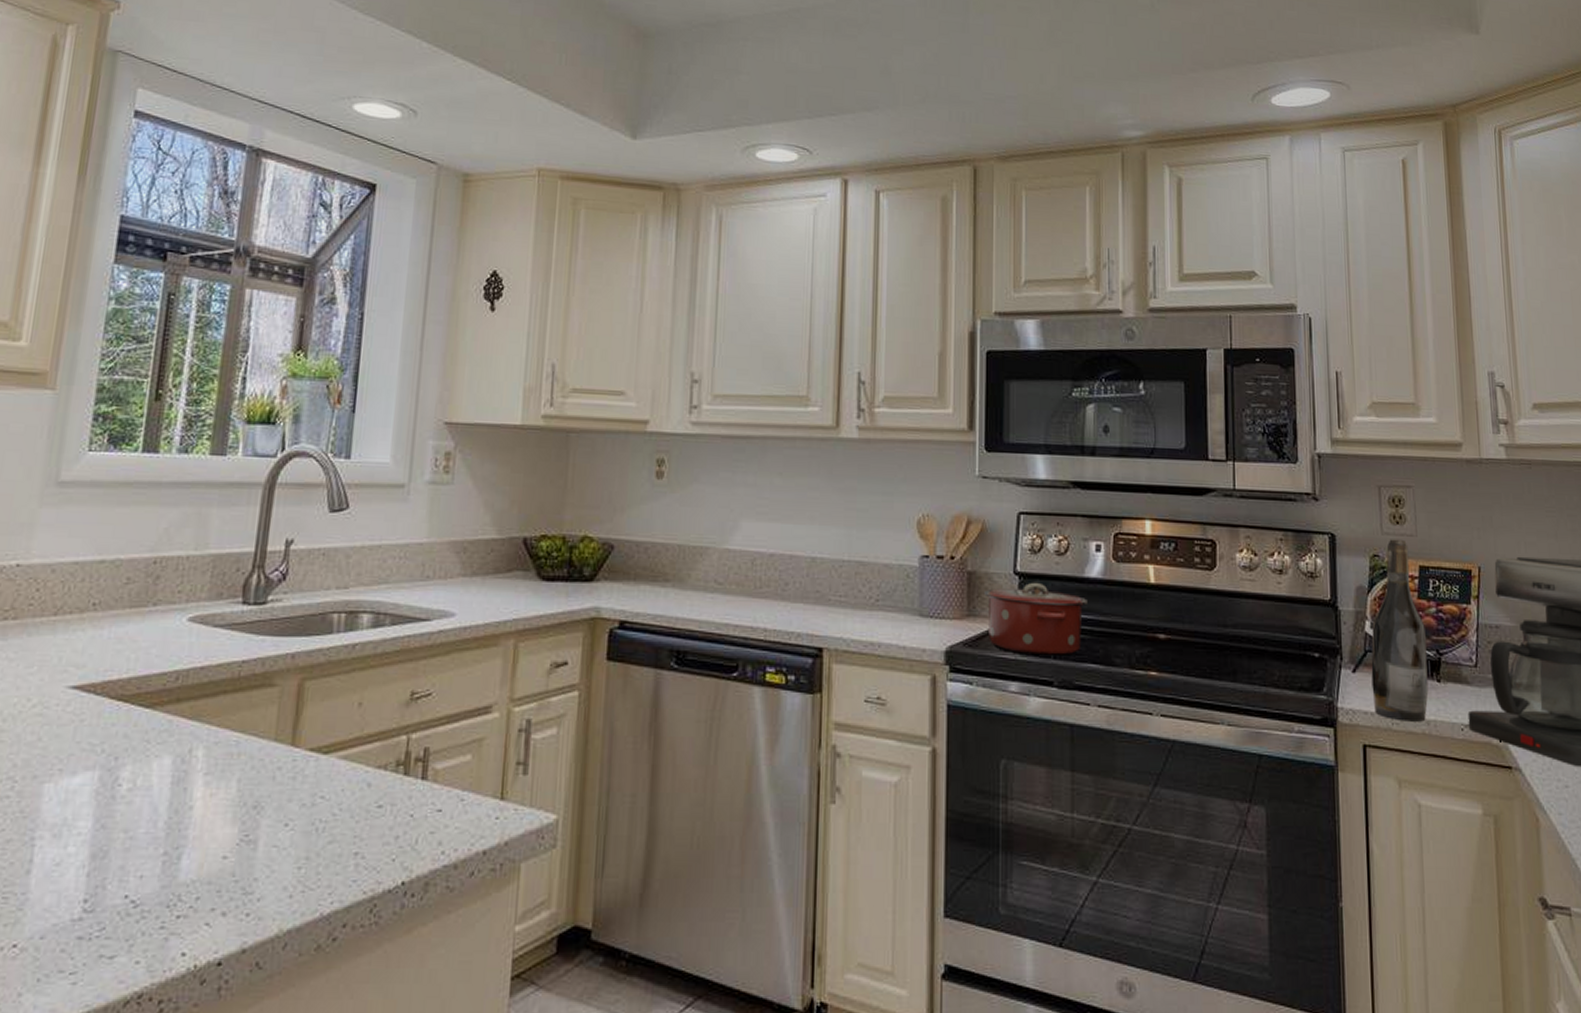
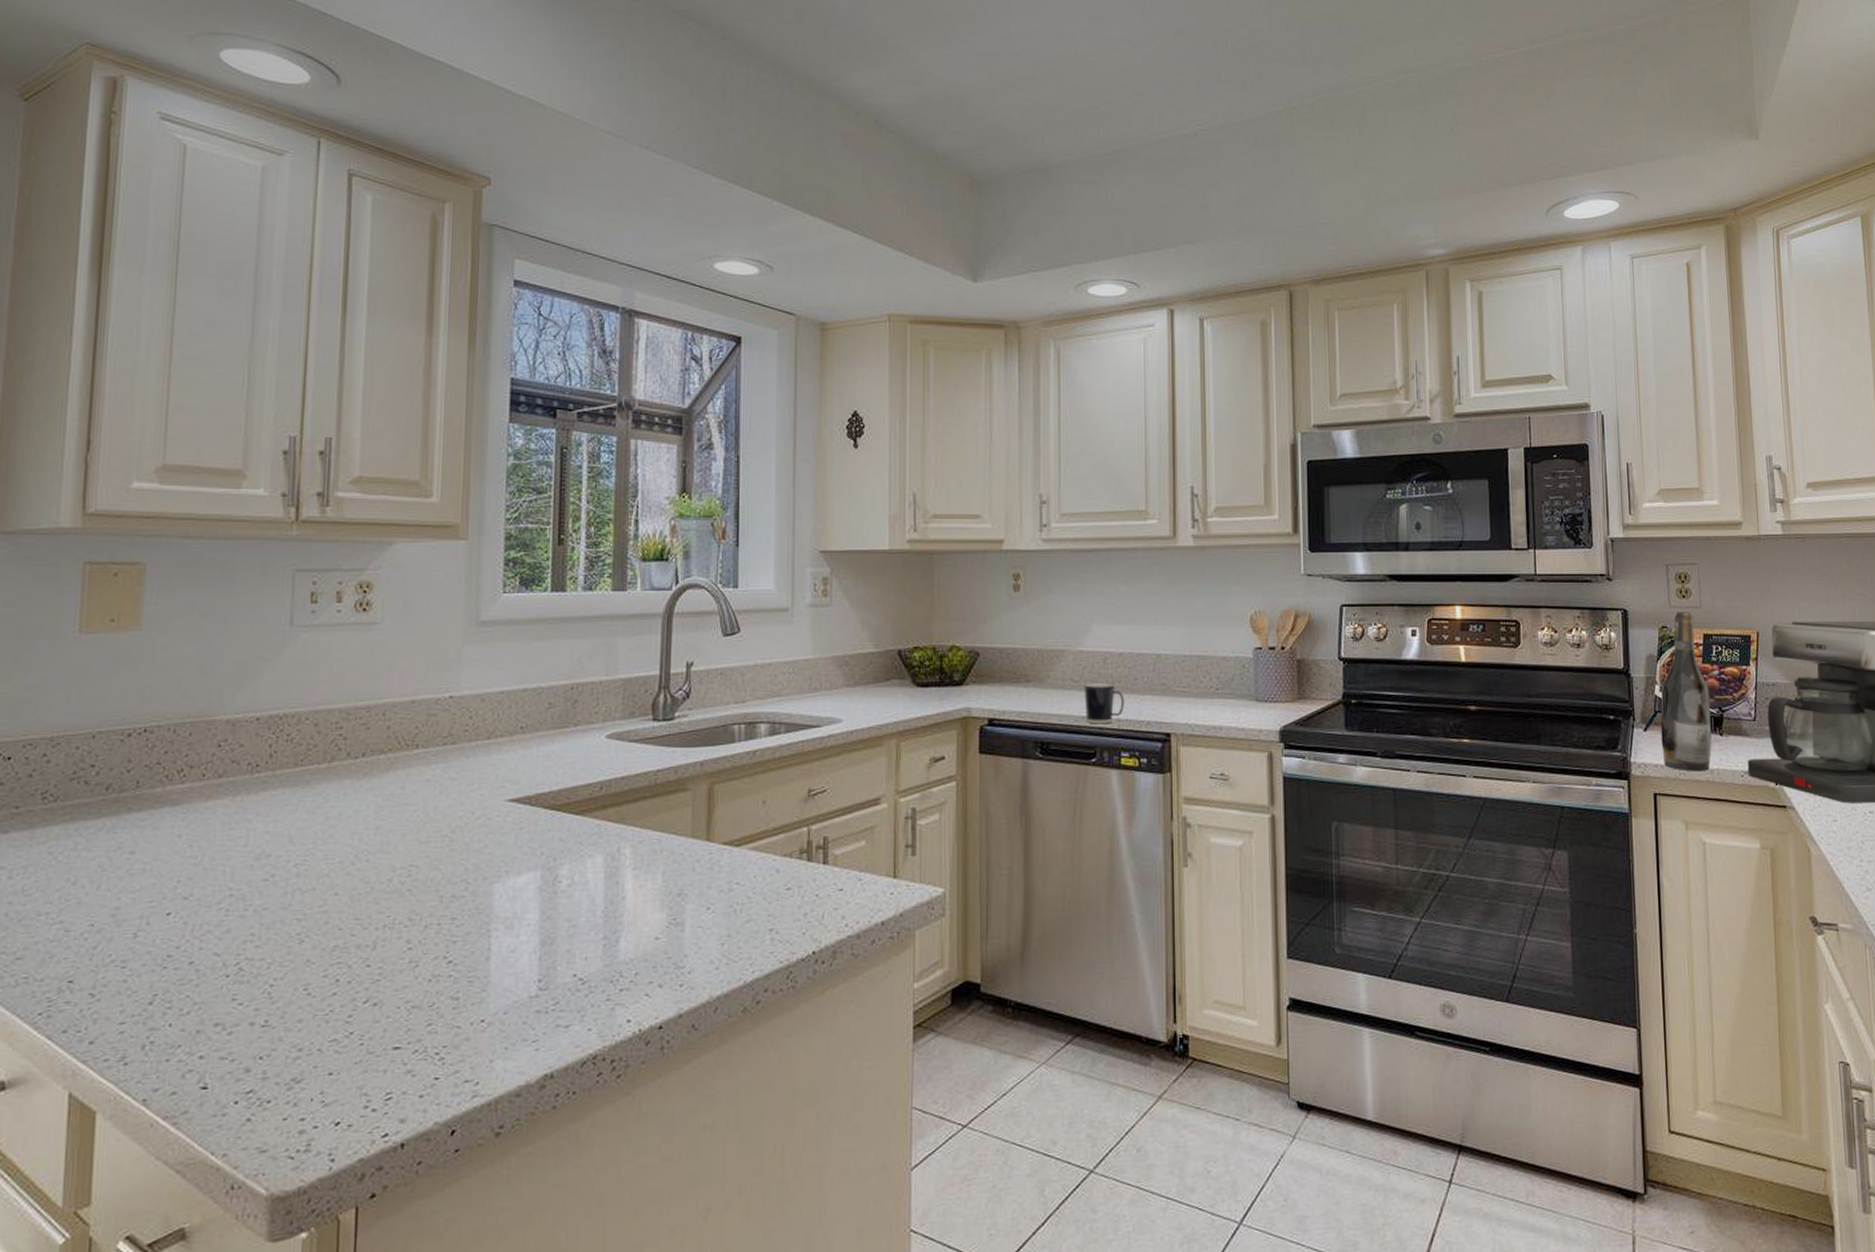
mug: none [728,586,773,634] -> present [1084,683,1124,724]
casserole: present [983,582,1089,657] -> none [1311,666,1407,731]

